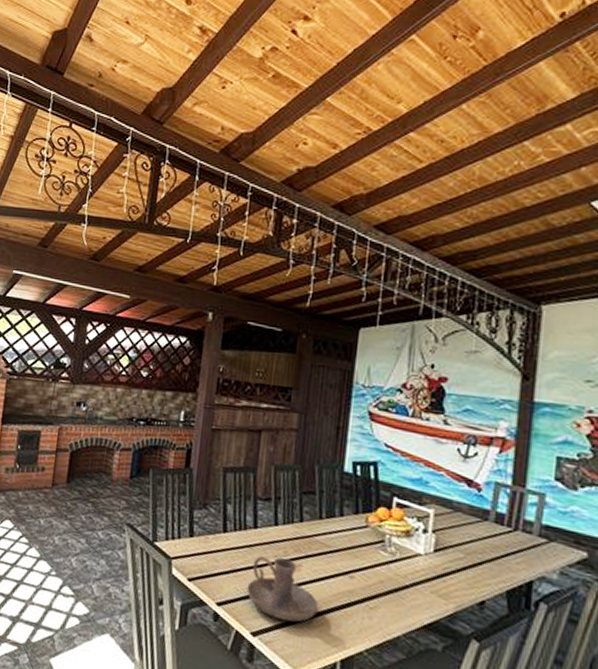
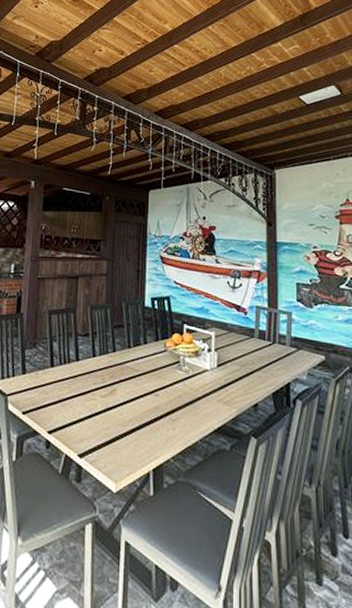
candle holder: present [246,556,319,622] -> none [73,385,133,440]

